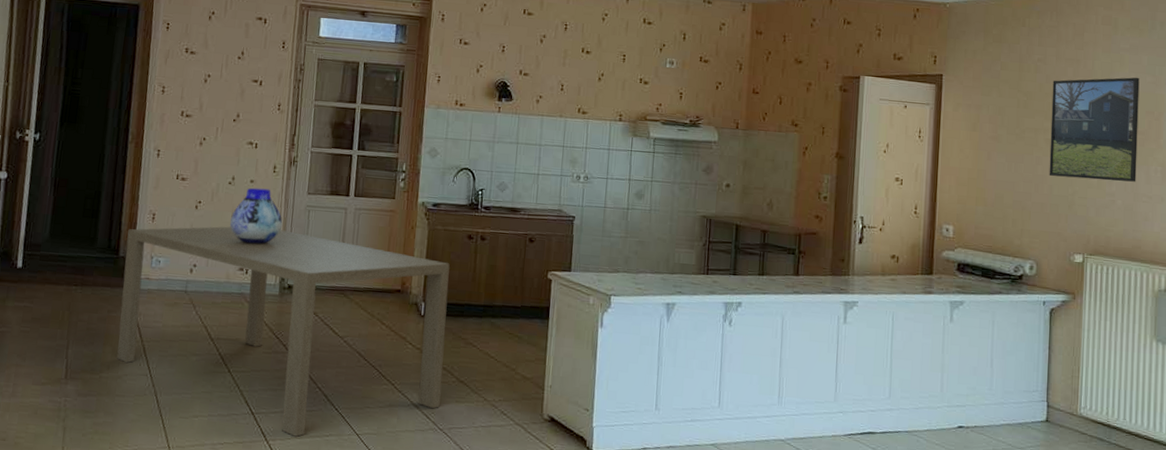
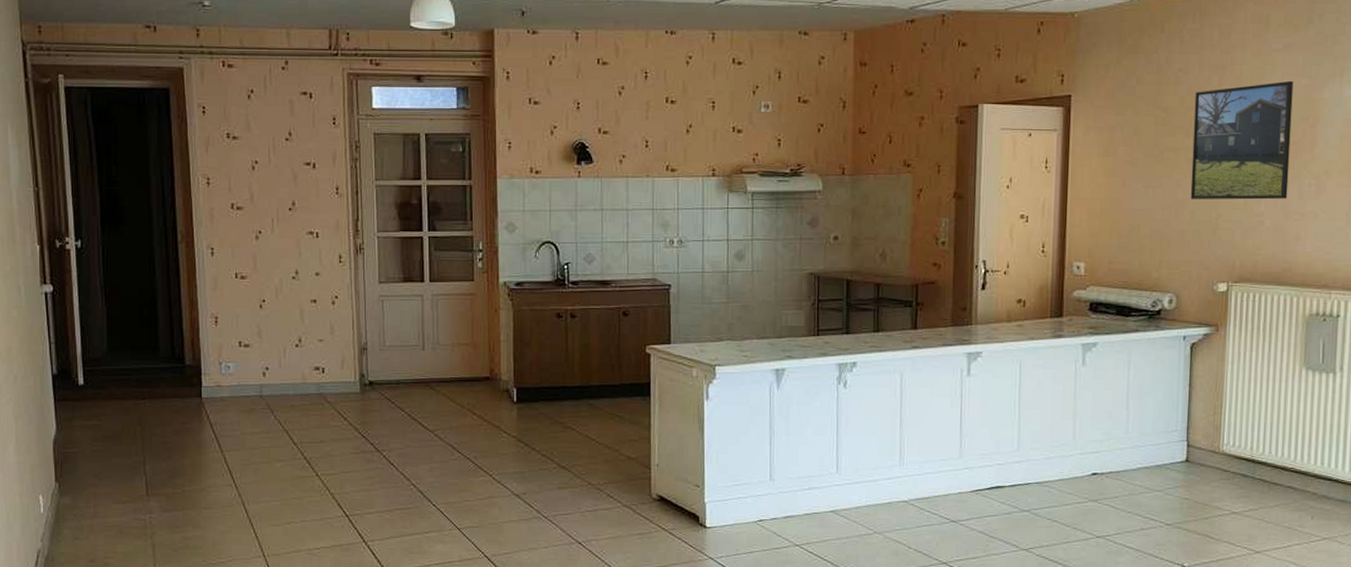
dining table: present [117,226,450,437] -> none [191,324,542,536]
vase: present [230,187,283,245] -> none [299,281,356,341]

